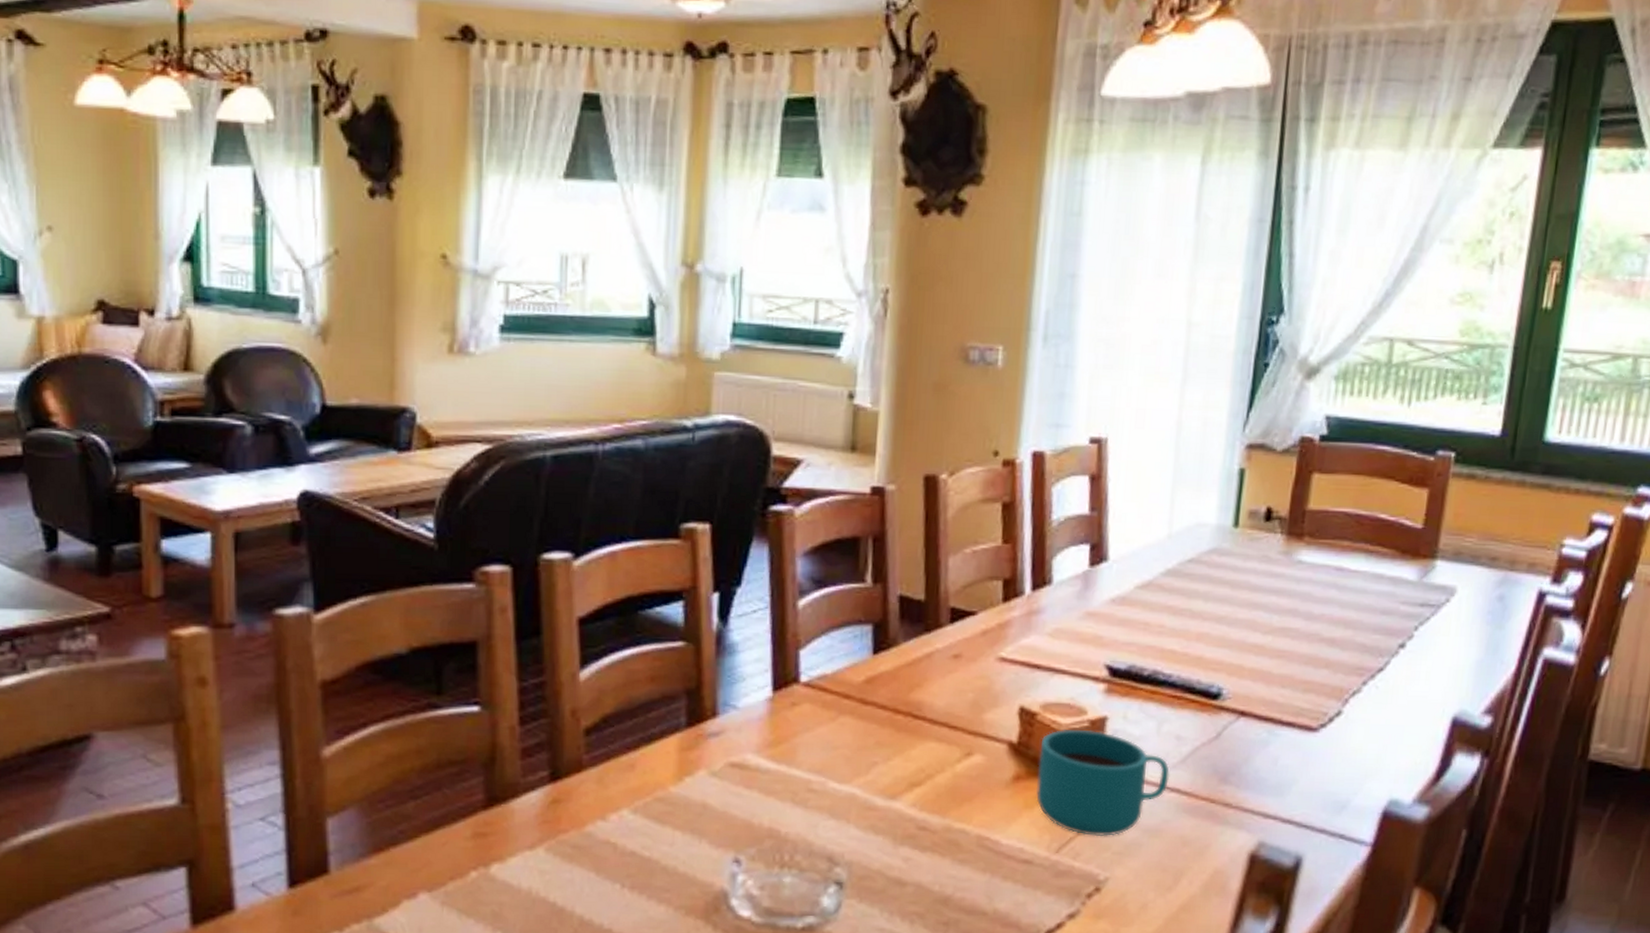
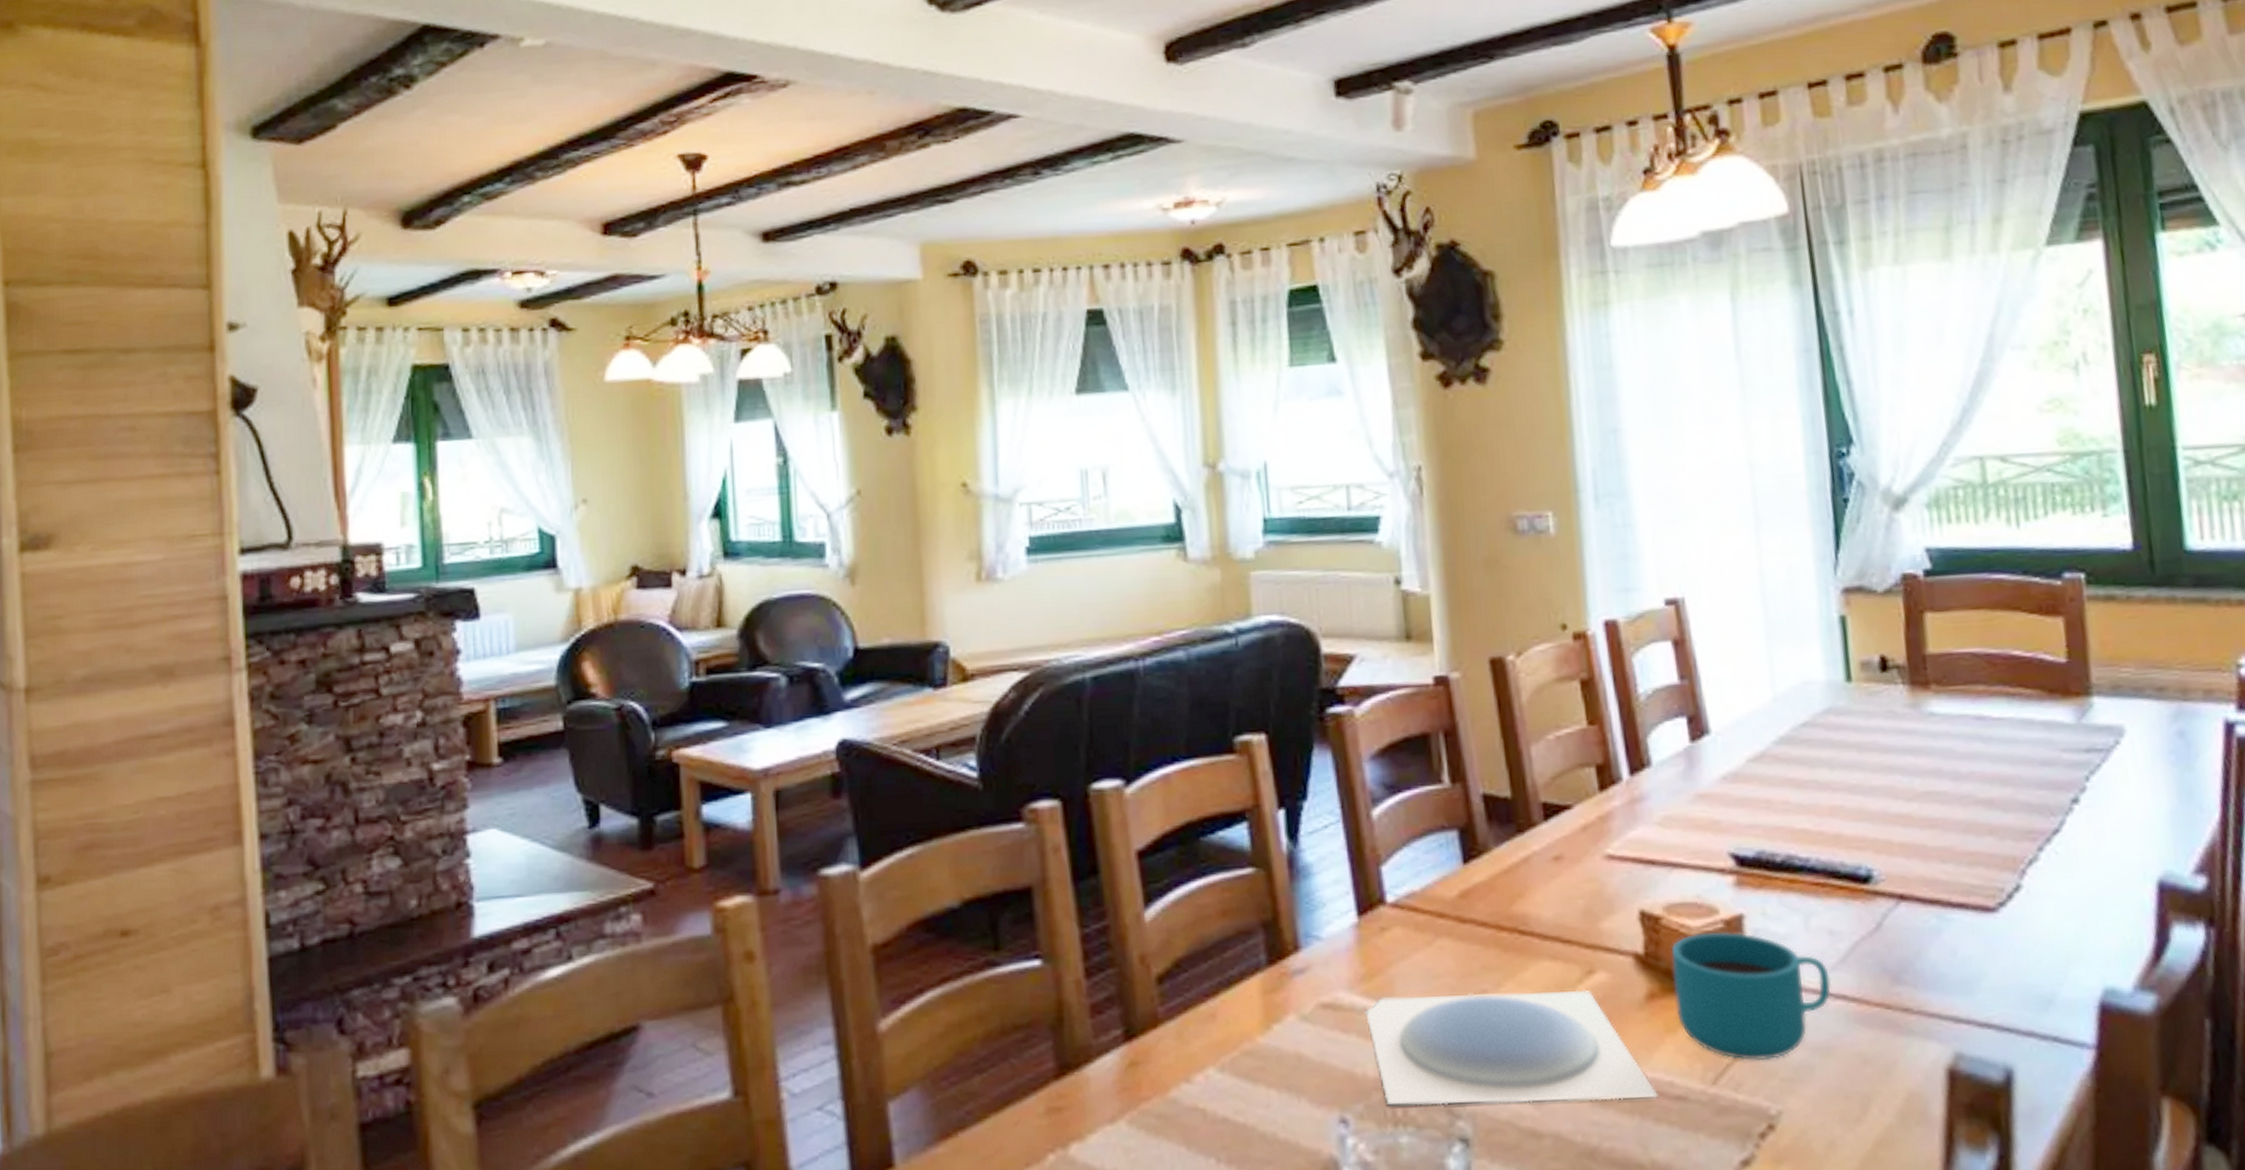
plate: none [768,762,1009,860] -> present [1365,989,1658,1105]

